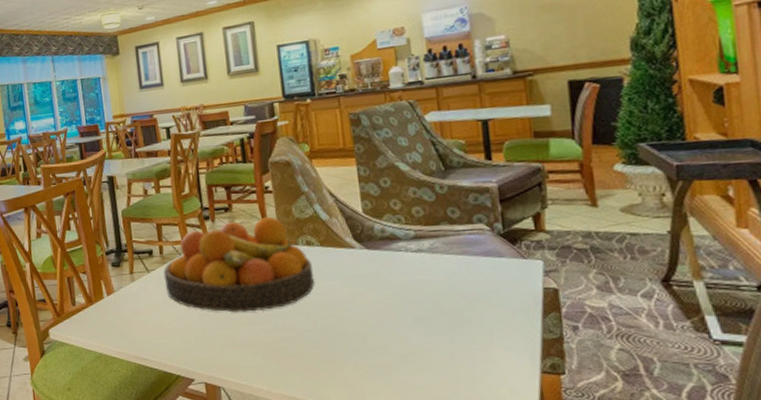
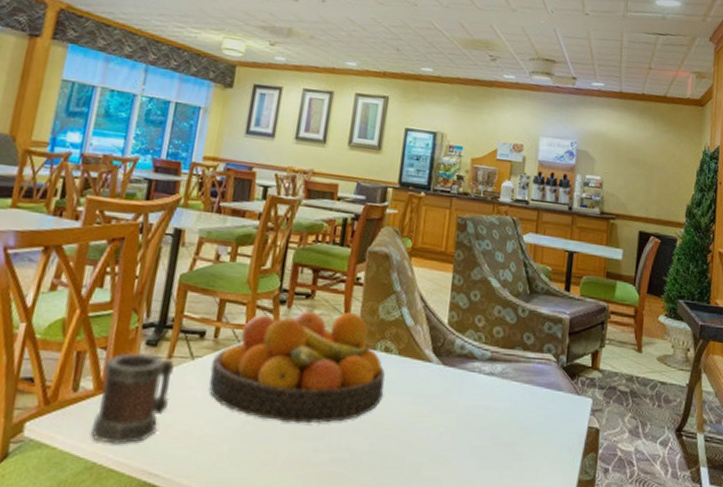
mug: none [87,272,140,340] -> present [90,352,174,445]

